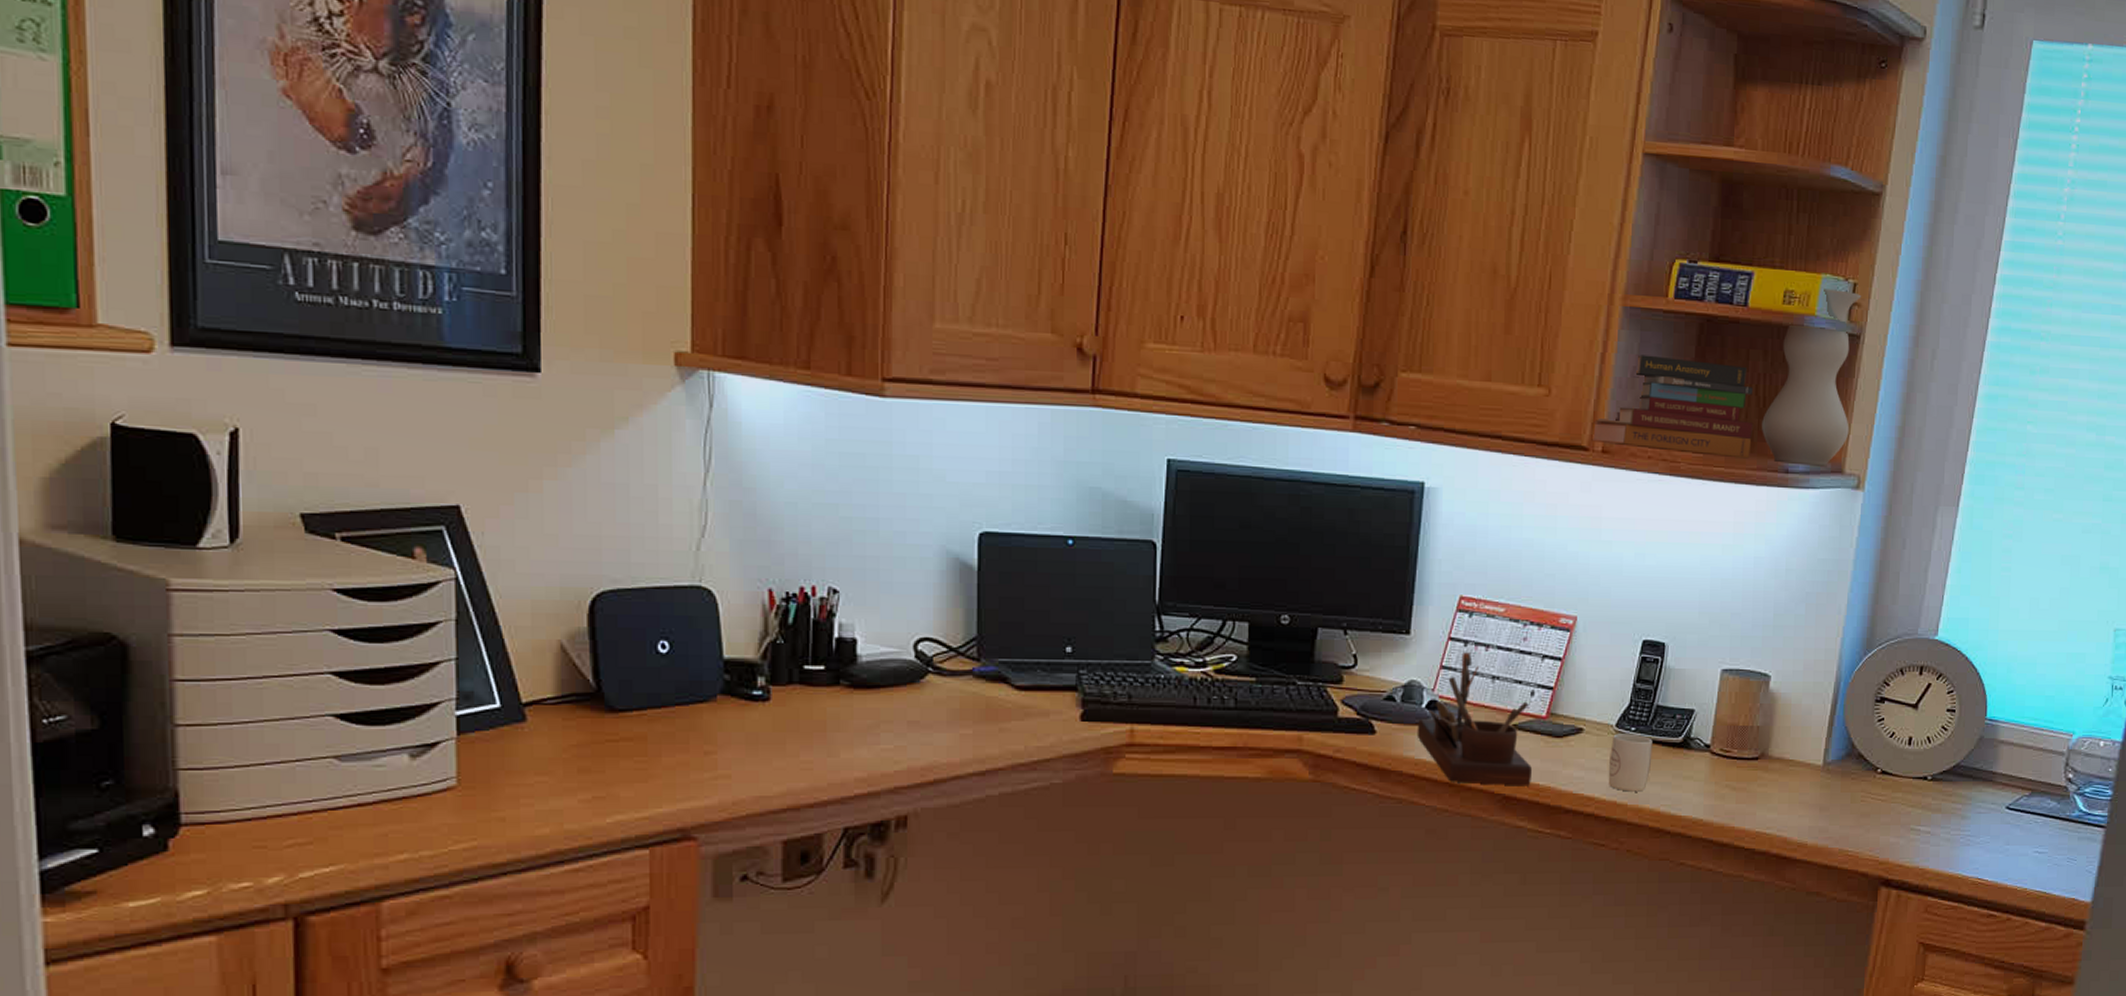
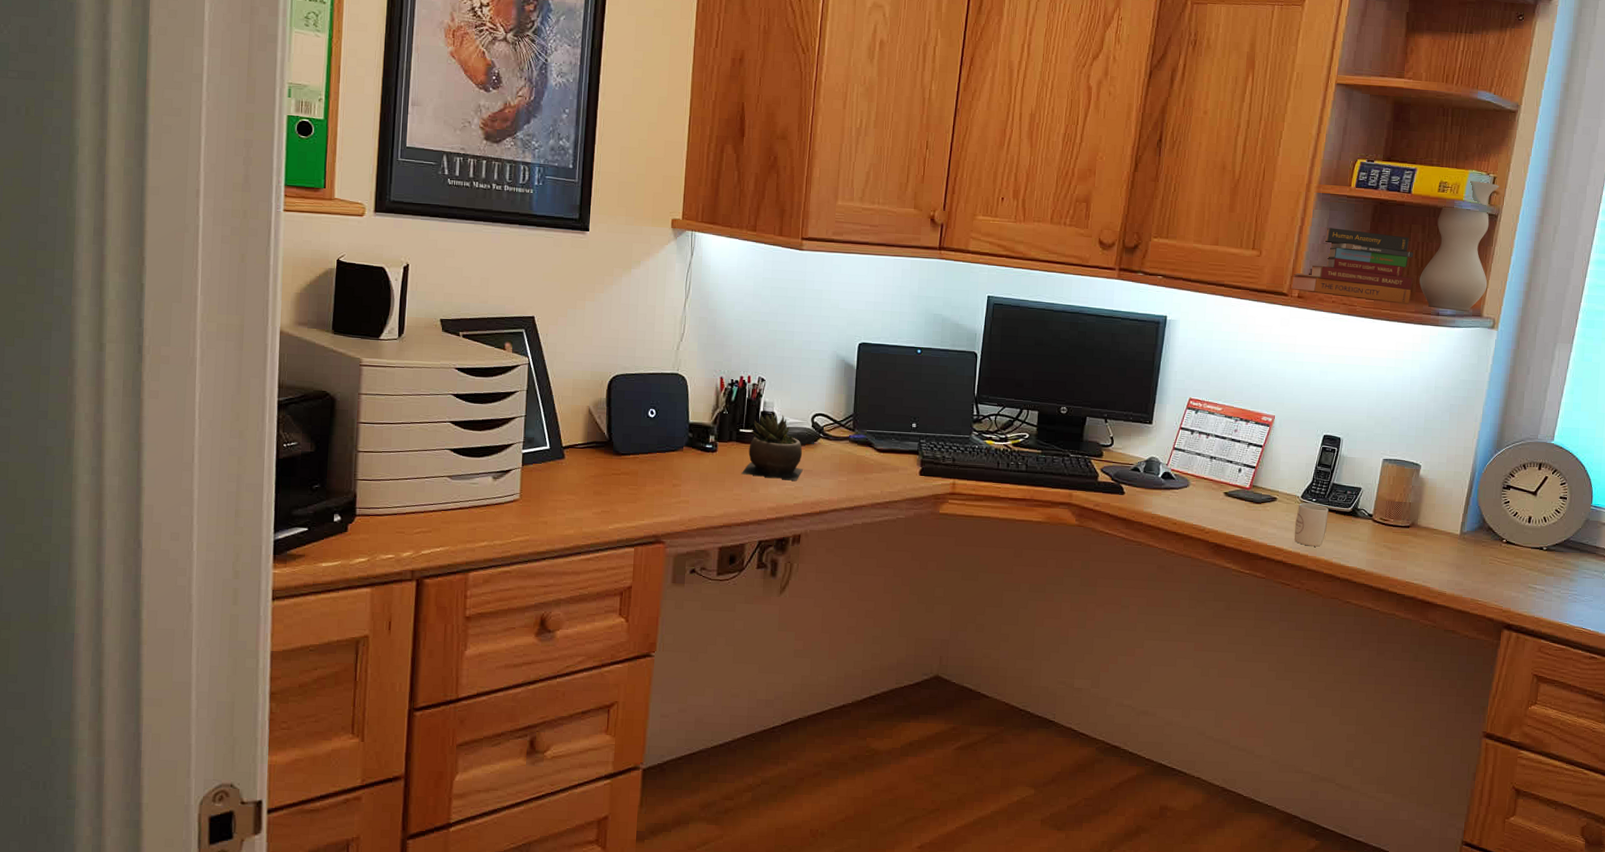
succulent plant: none [810,638,905,738] -> present [741,412,803,481]
desk organizer: present [1417,652,1532,786] -> none [1154,438,1237,538]

